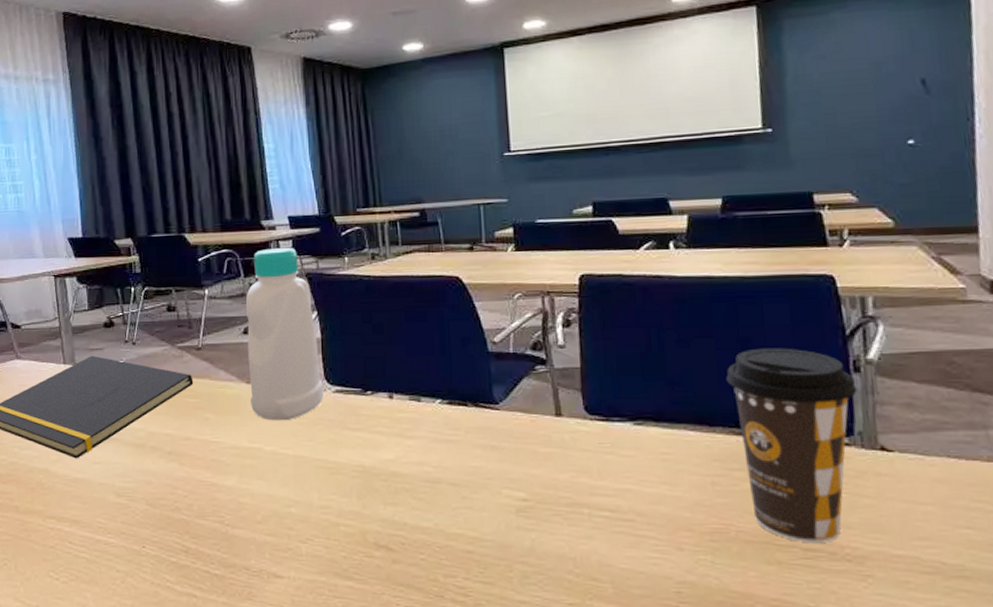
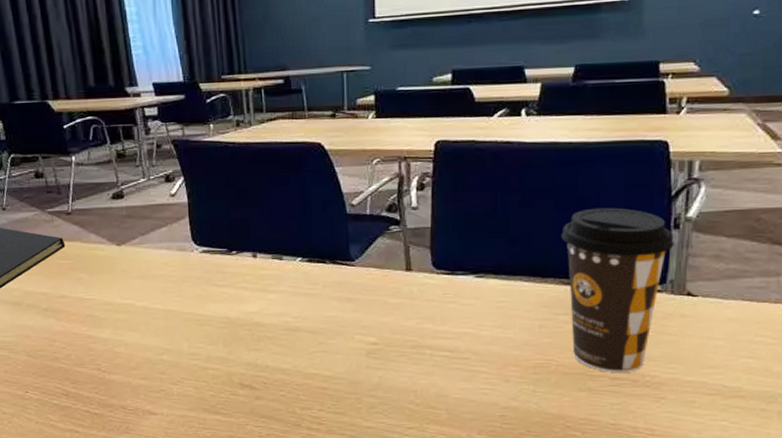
bottle: present [245,247,324,421] -> none [113,114,191,279]

